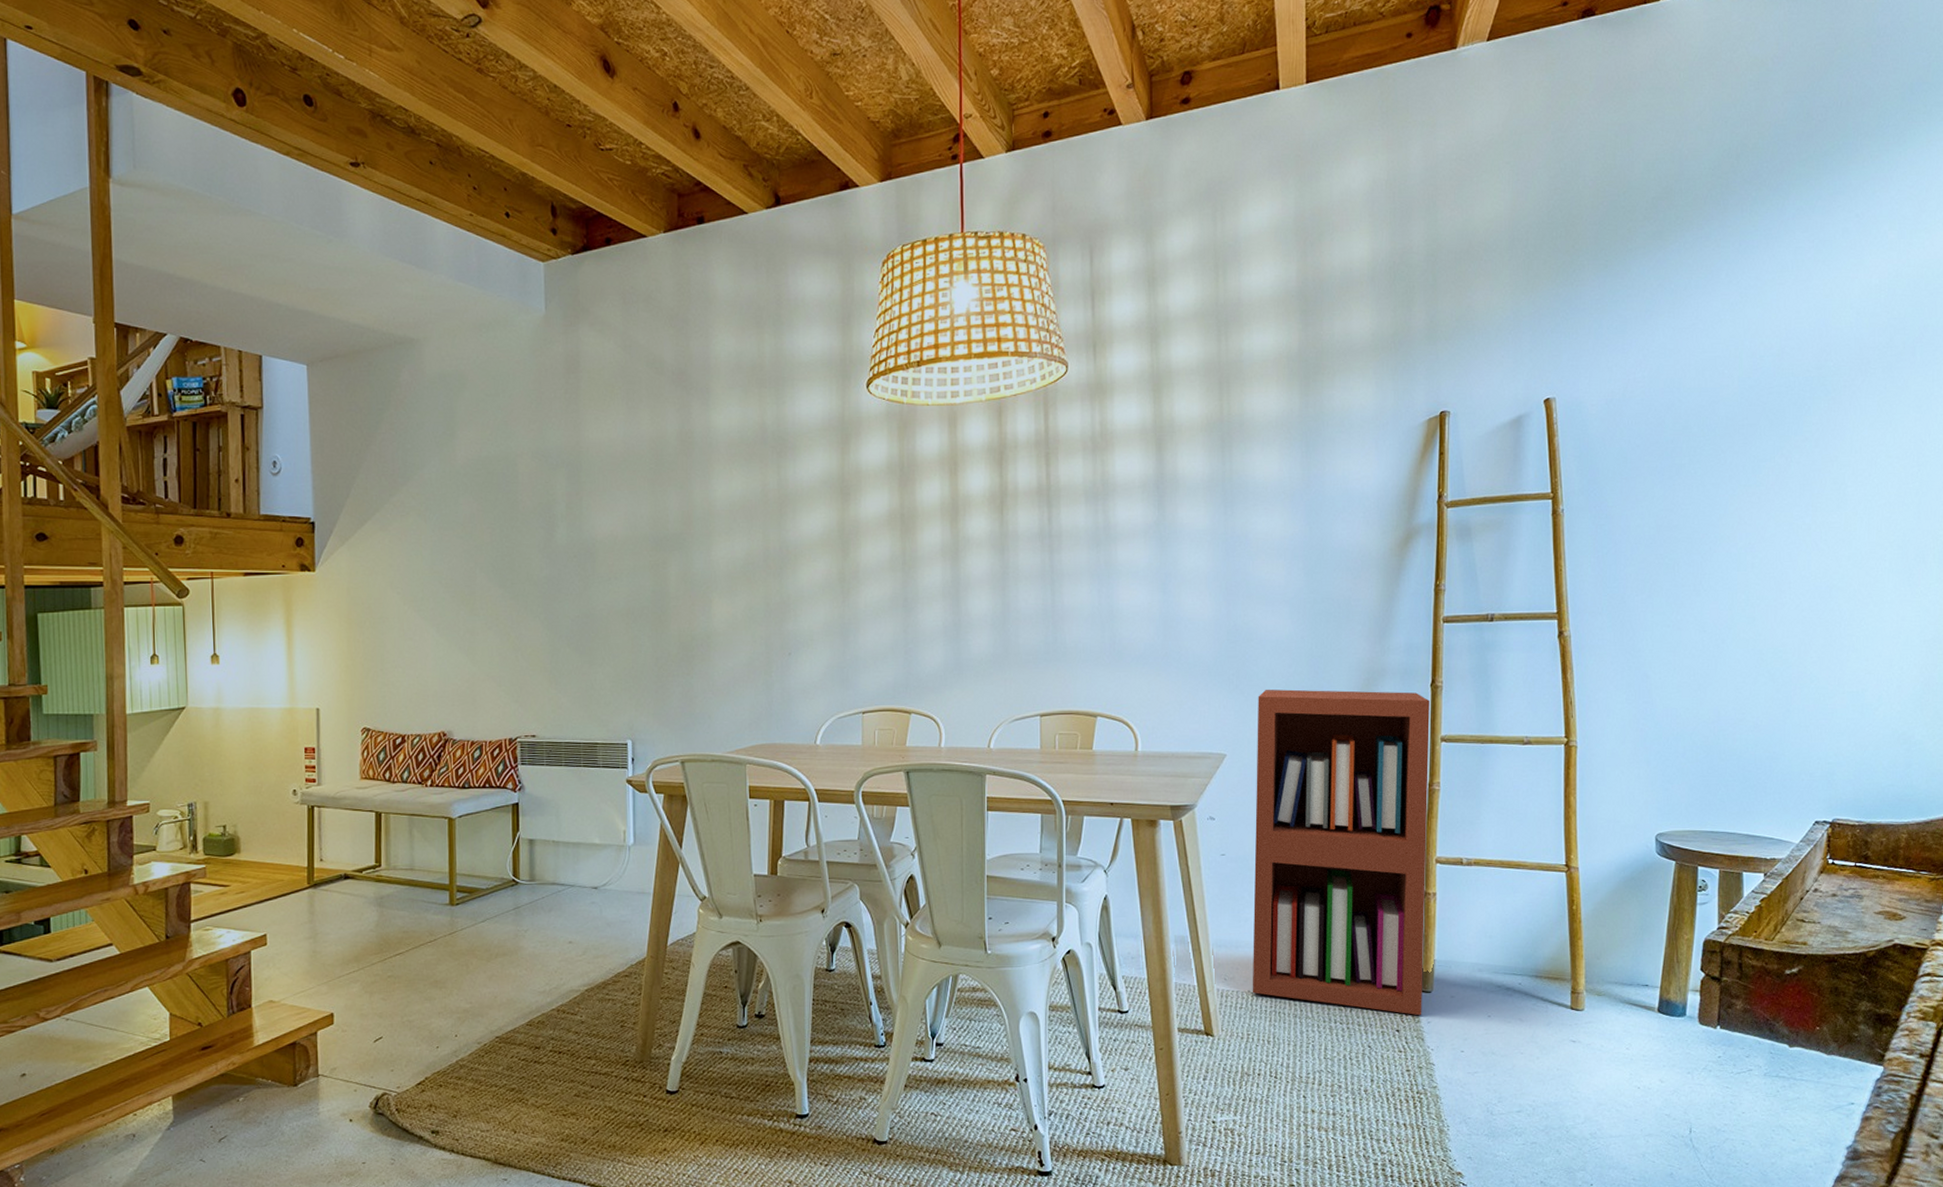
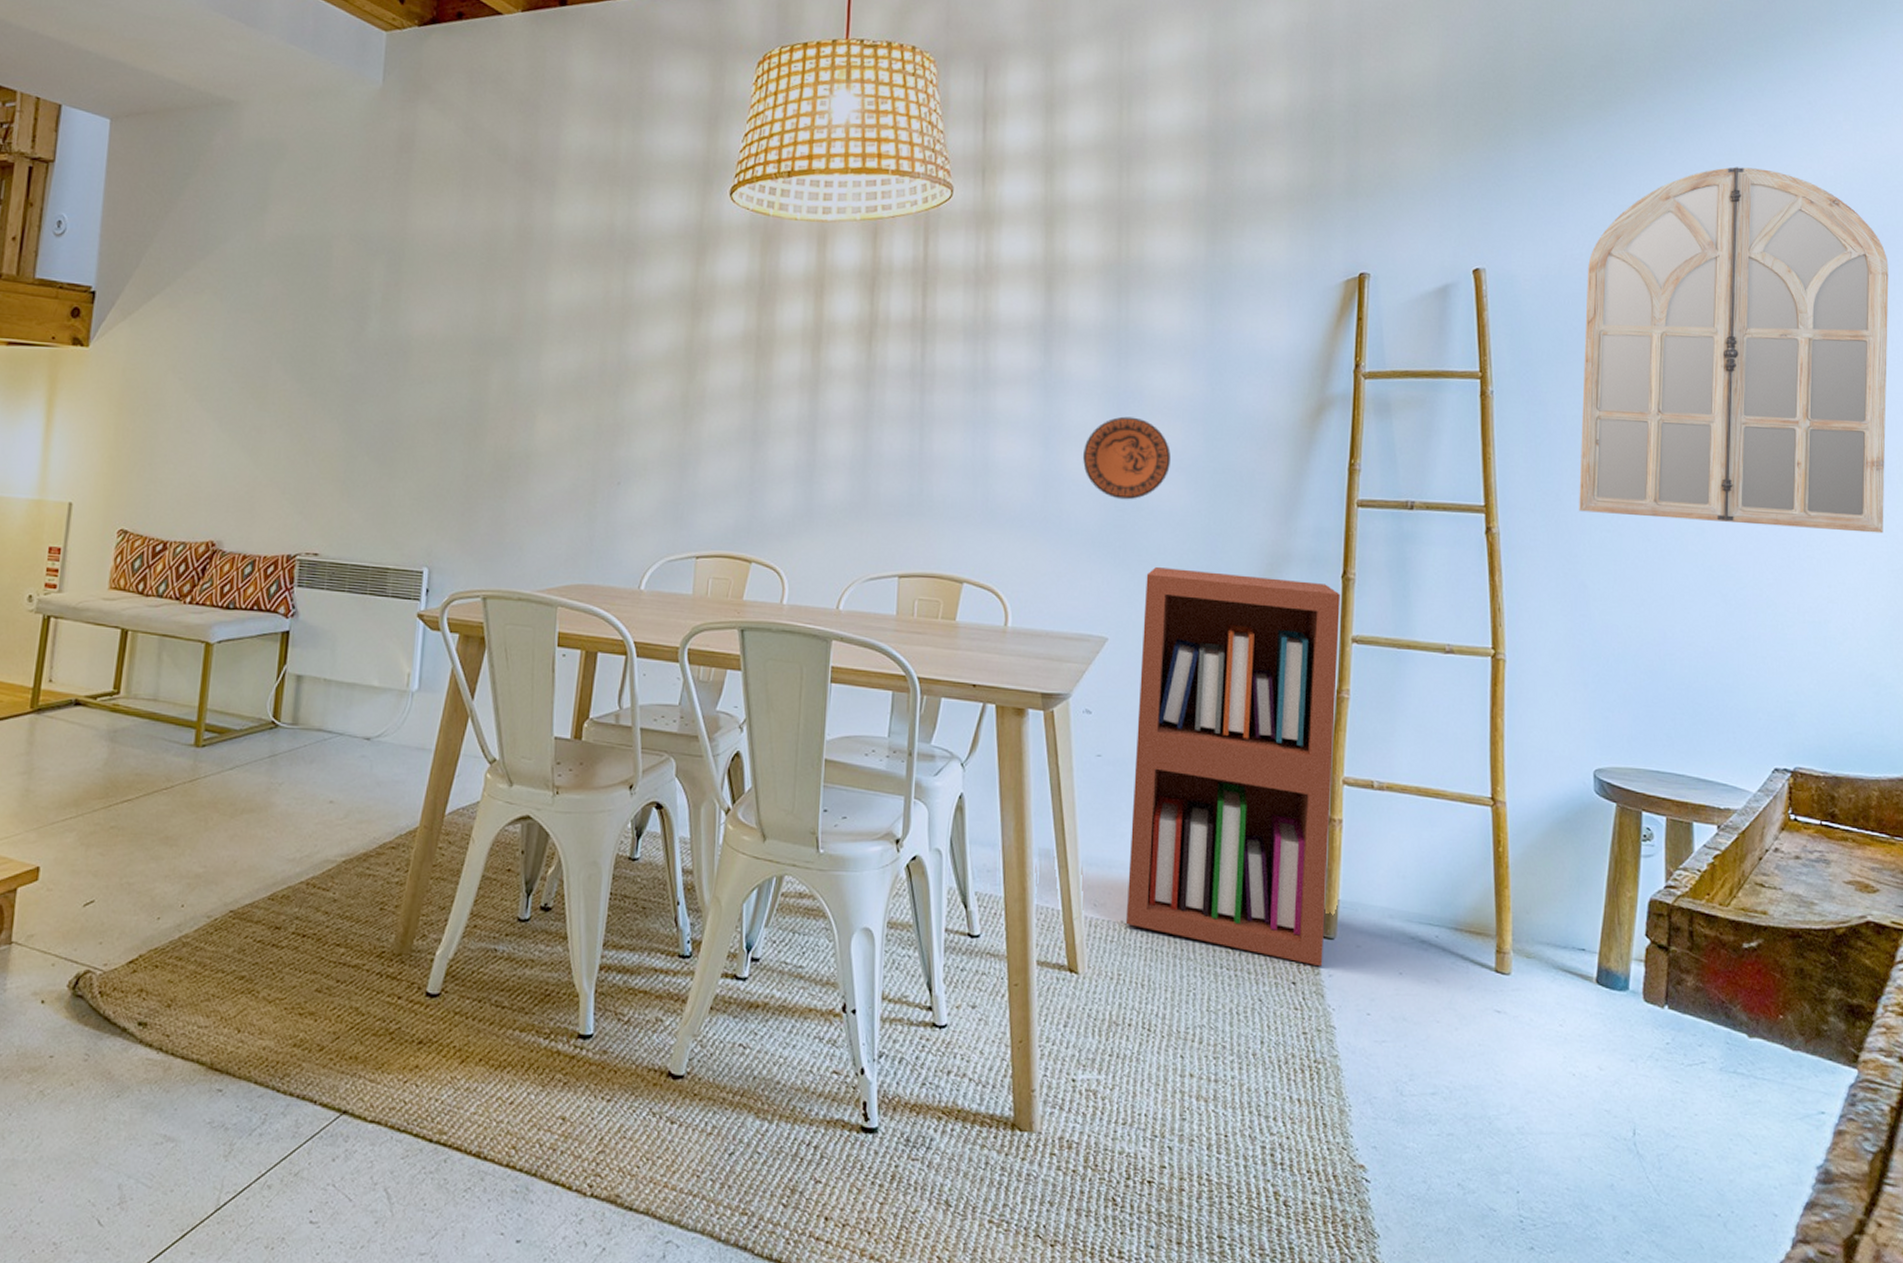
decorative plate: none [1197,559,1275,633] -> present [1083,416,1170,500]
home mirror: none [1642,283,1928,611] -> present [1579,167,1889,534]

